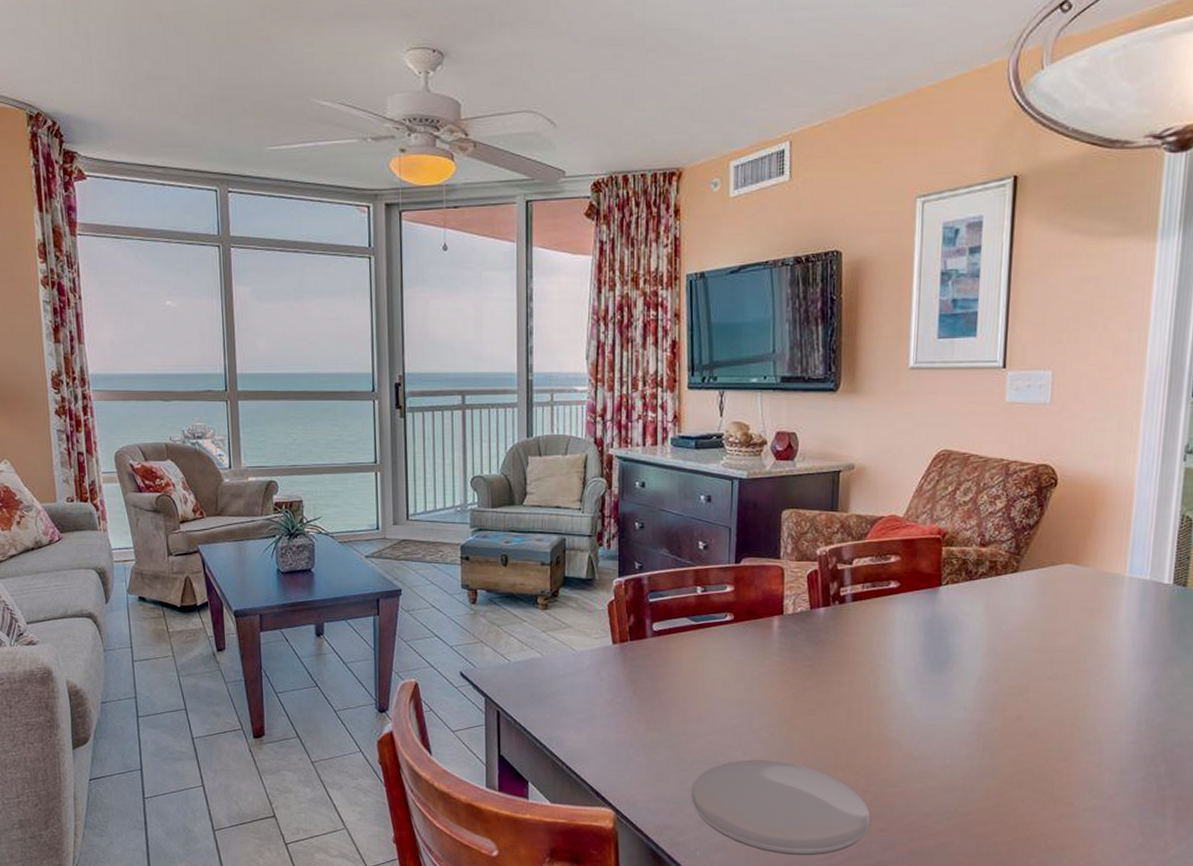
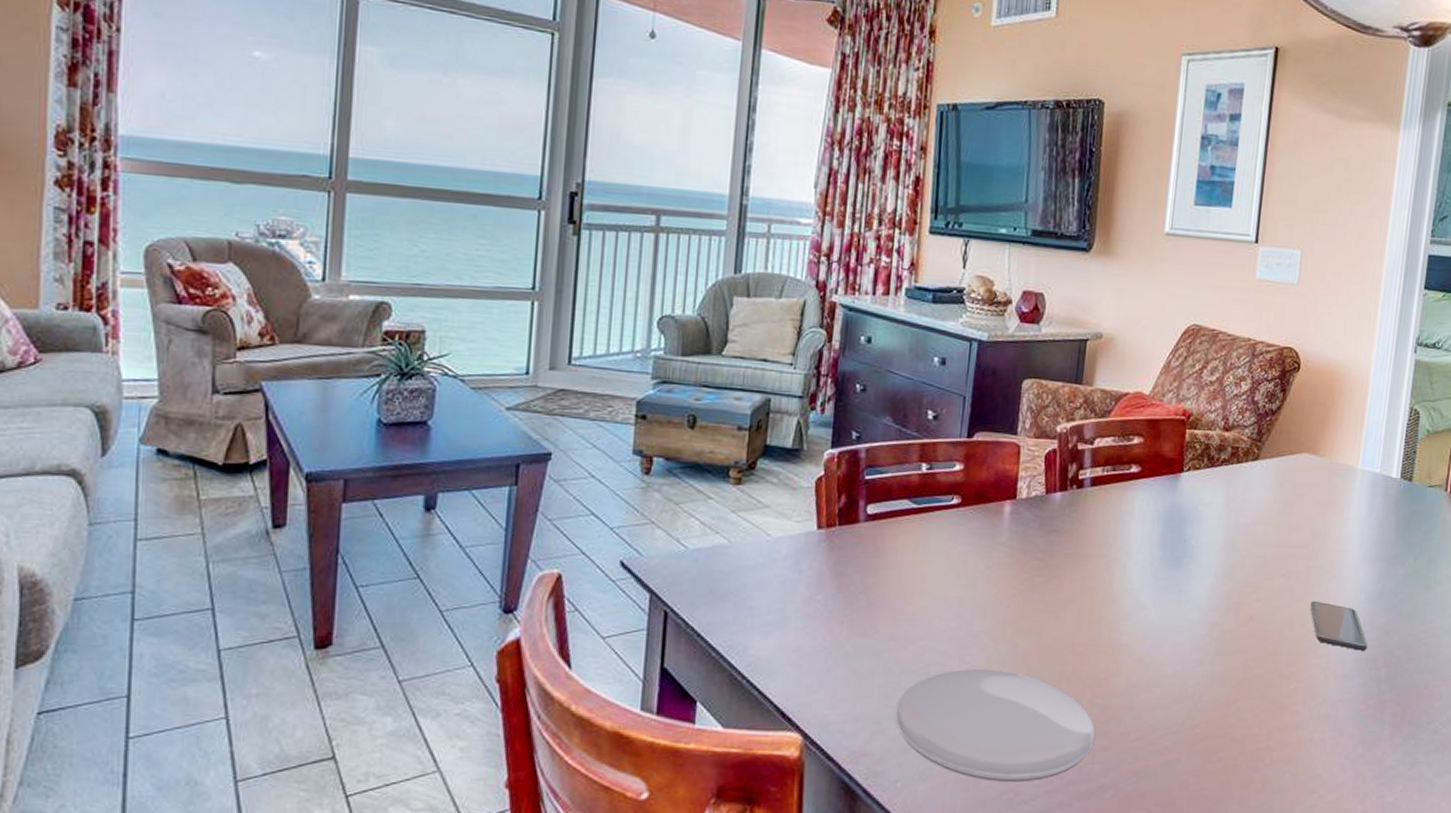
smartphone: none [1080,701,1145,748] -> present [1310,600,1368,651]

